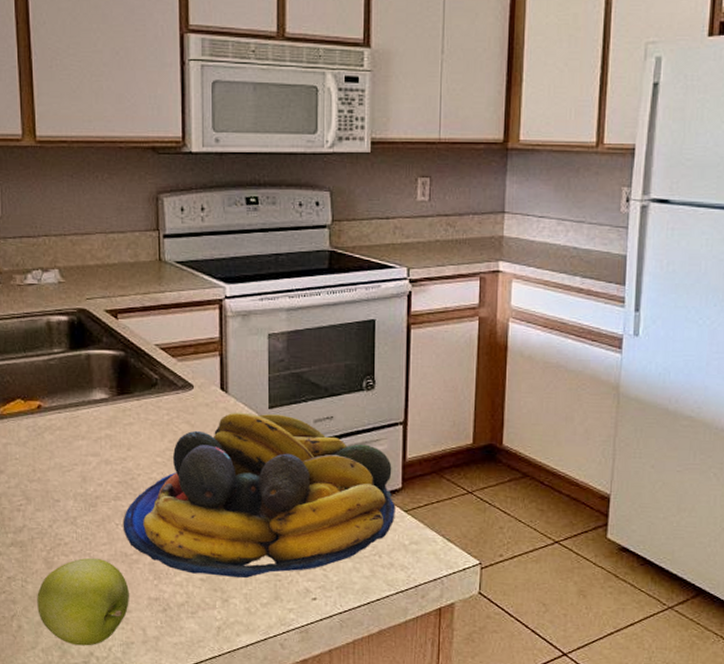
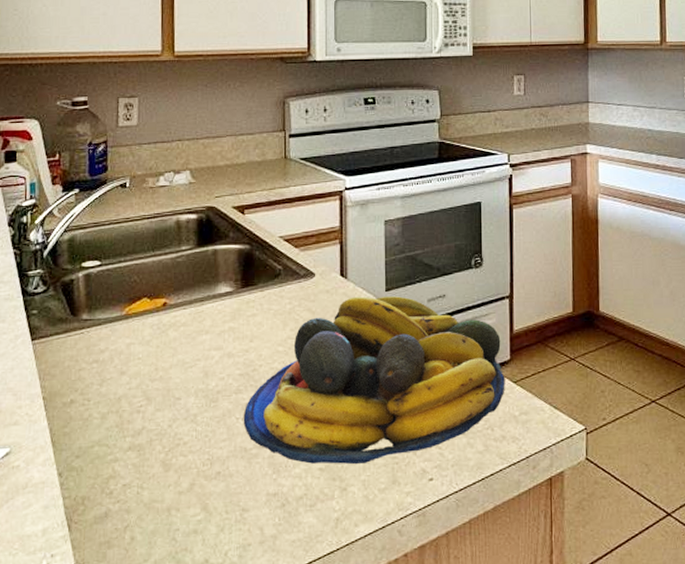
apple: present [37,557,129,646] -> none [152,455,247,553]

